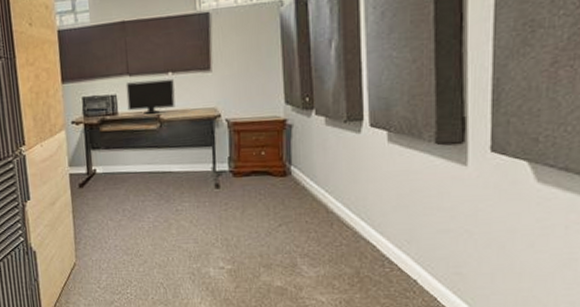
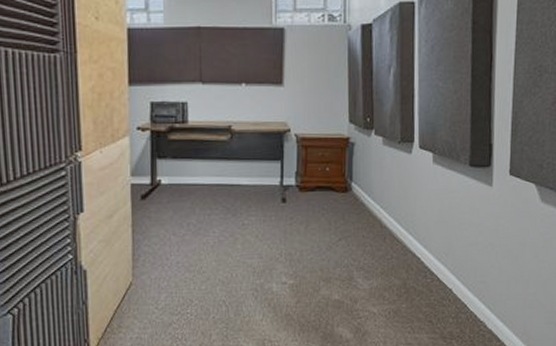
computer monitor: present [126,78,175,115] -> none [198,90,247,126]

